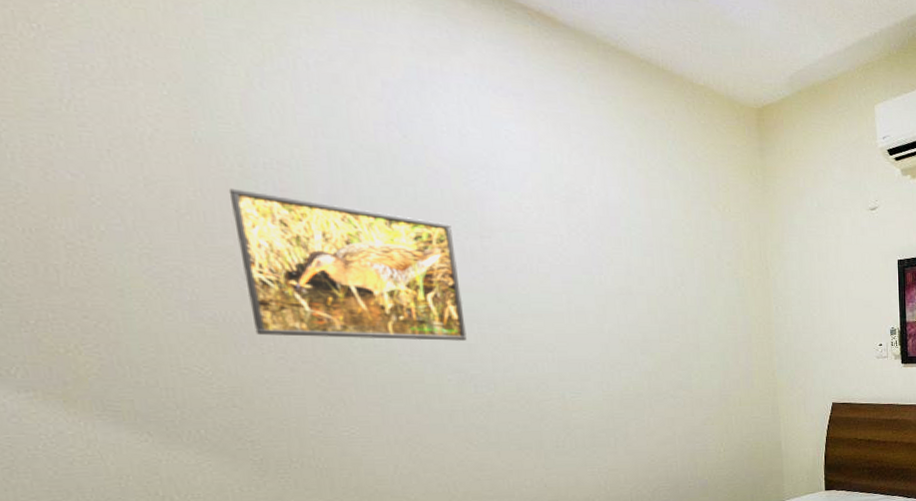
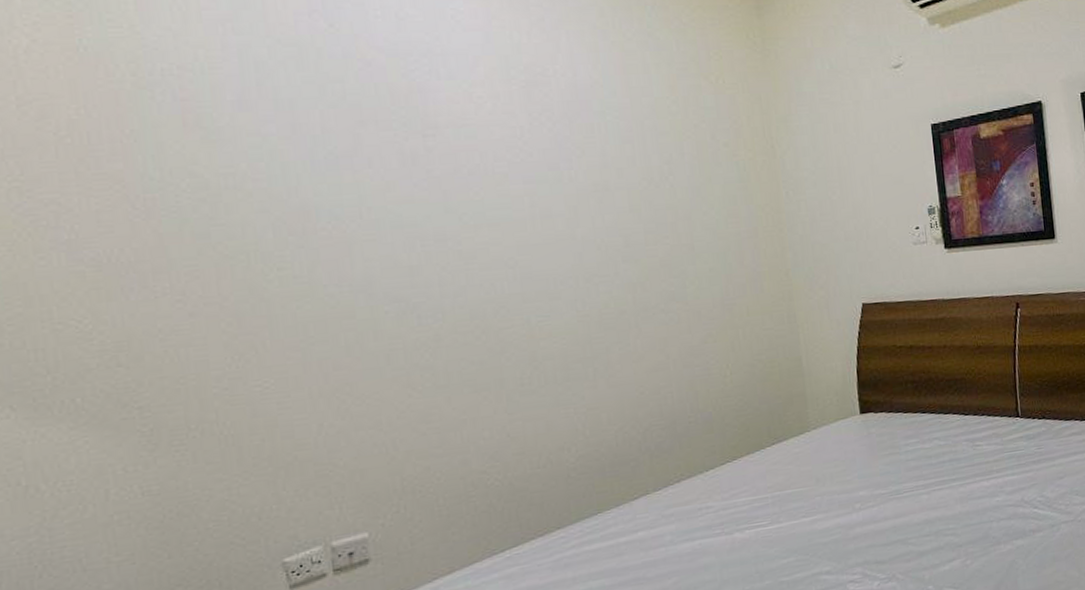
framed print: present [228,188,467,341] -> none [118,102,408,276]

